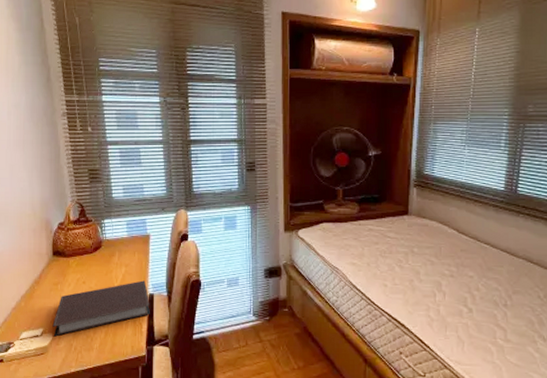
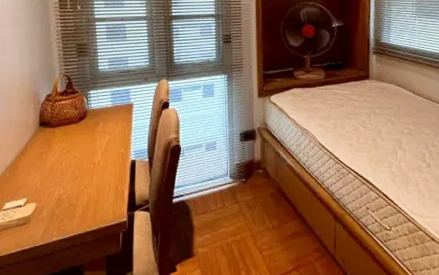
notebook: present [52,280,151,337] -> none [36,147,133,206]

